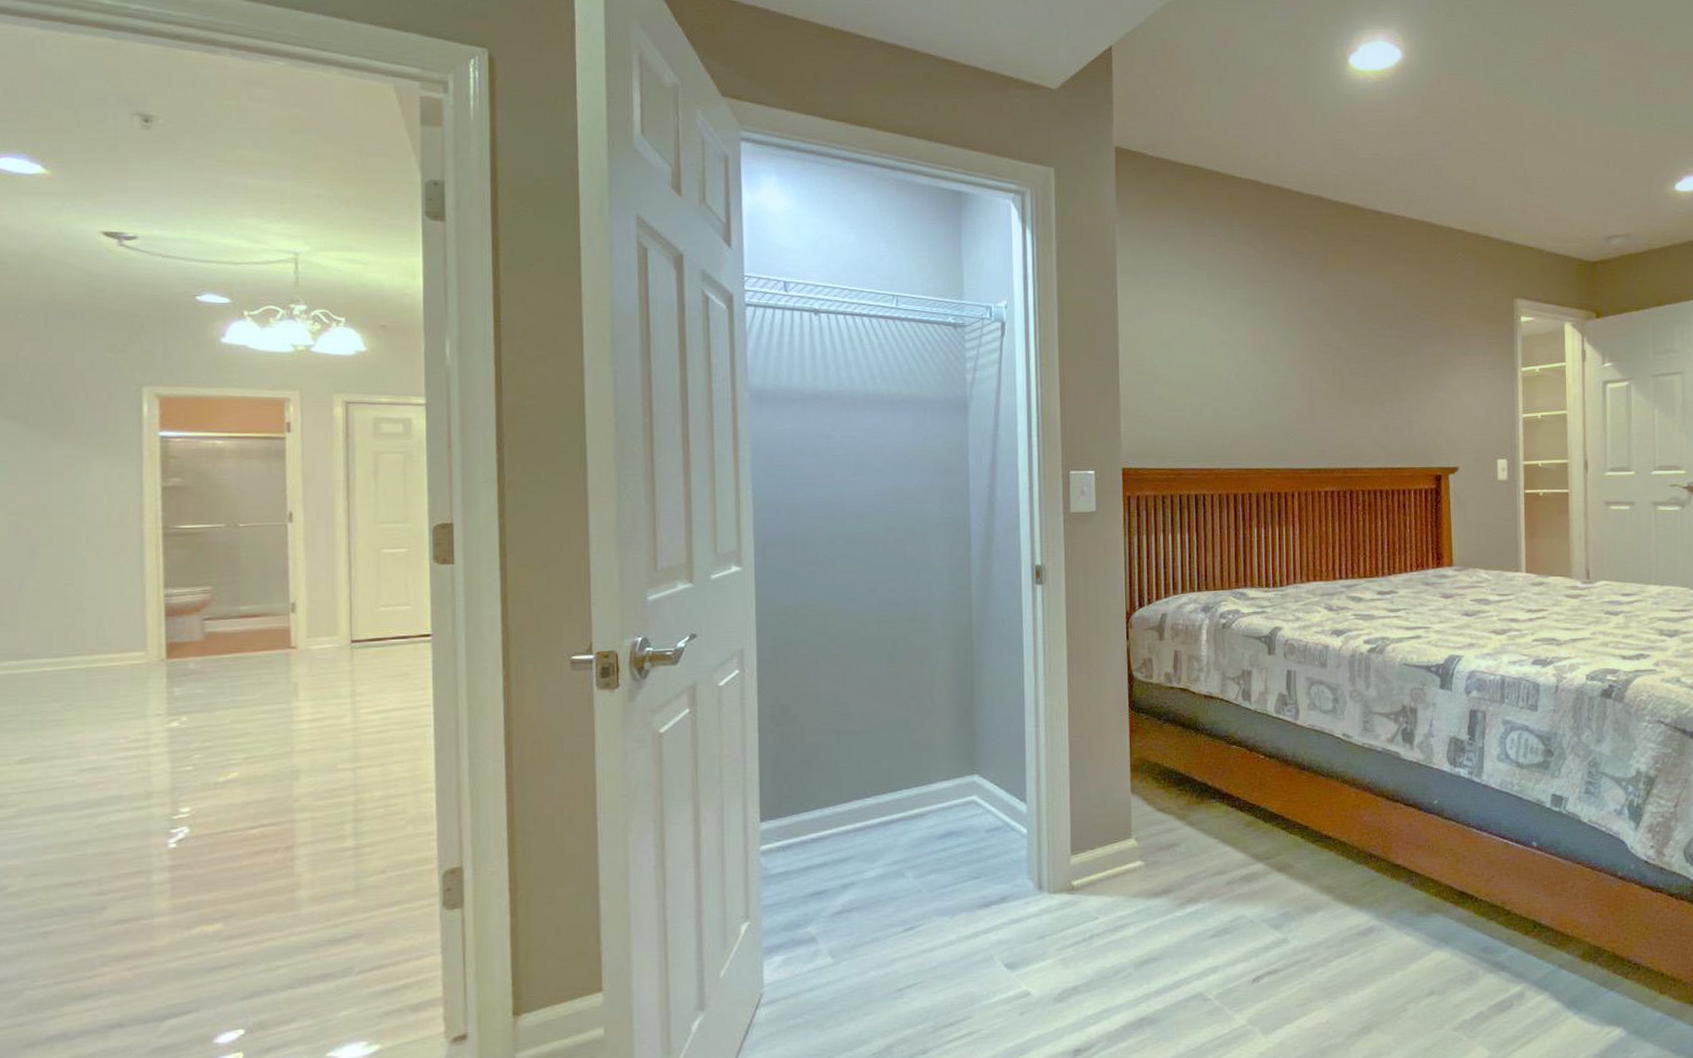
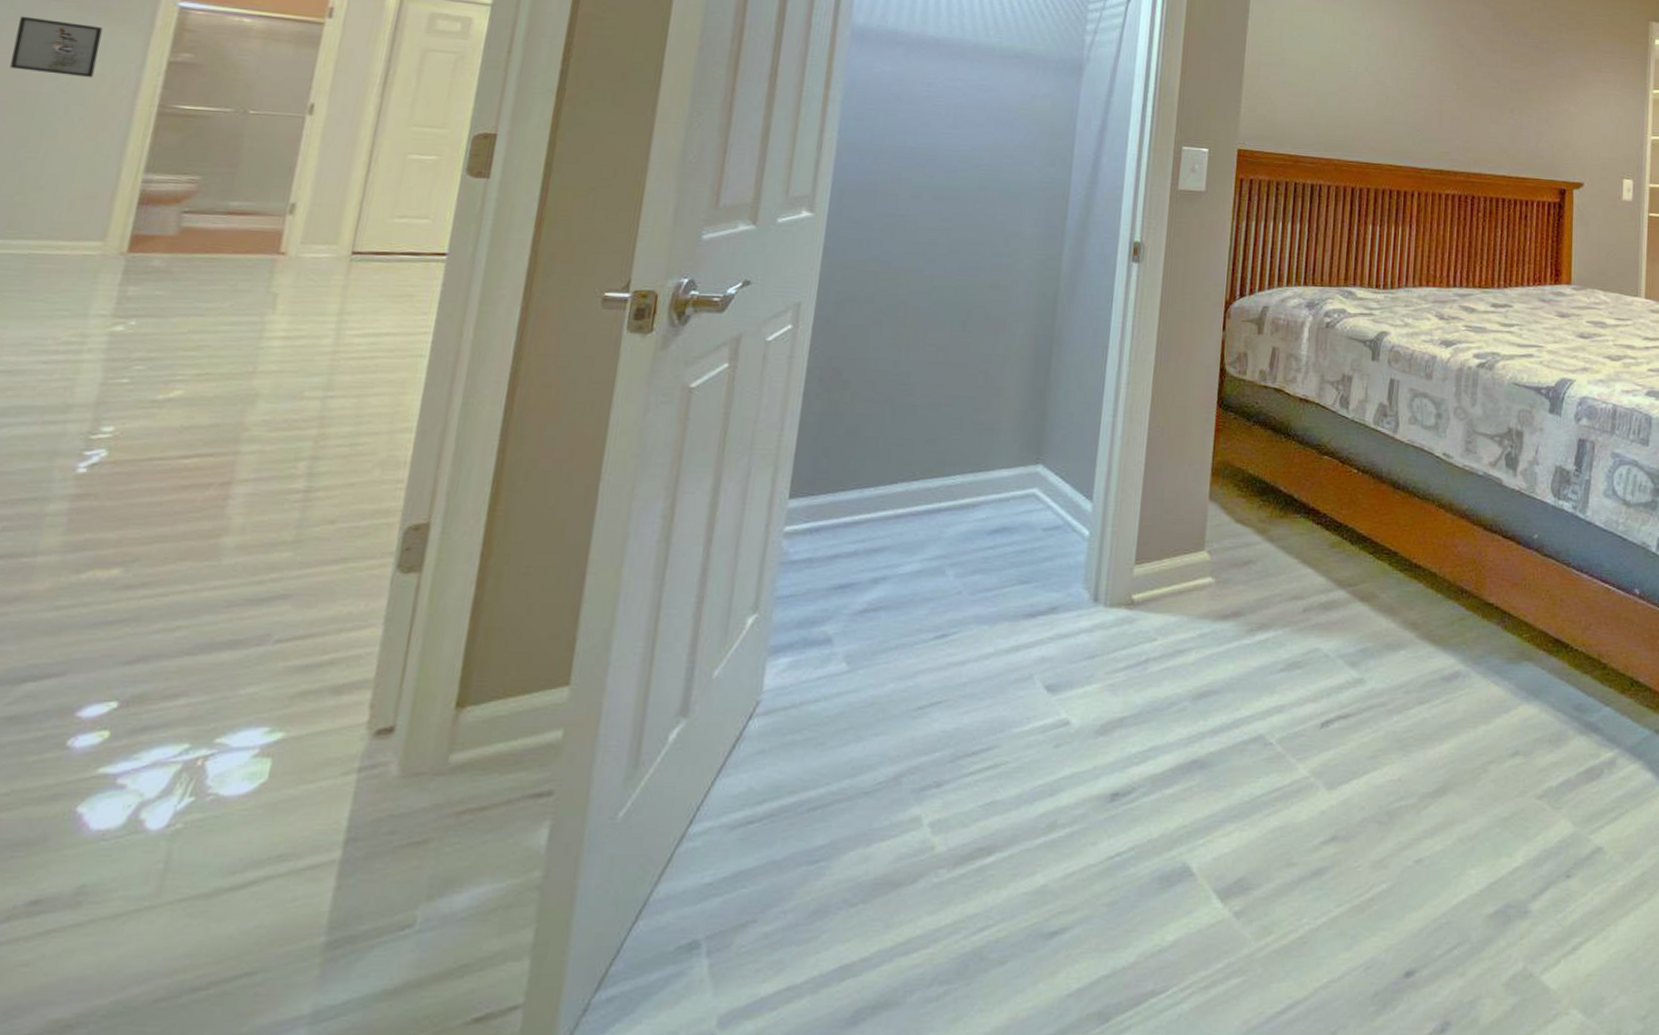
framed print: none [30,459,102,509] -> present [10,16,103,78]

